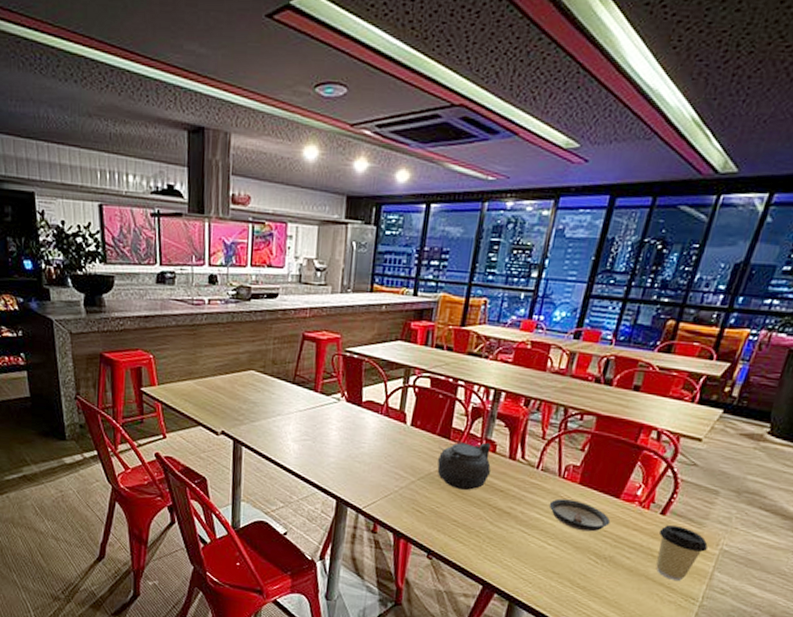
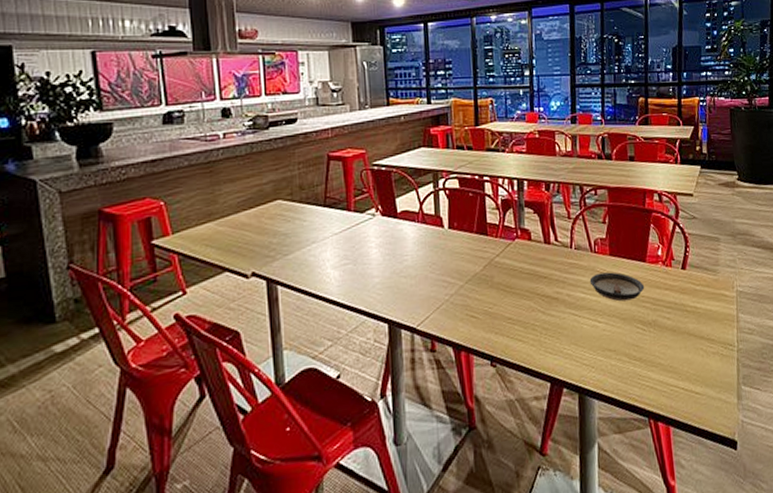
teapot: present [437,440,491,491] -> none [479,231,532,285]
coffee cup: present [656,525,708,581] -> none [685,277,727,331]

